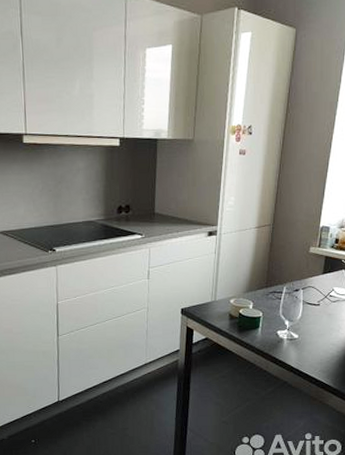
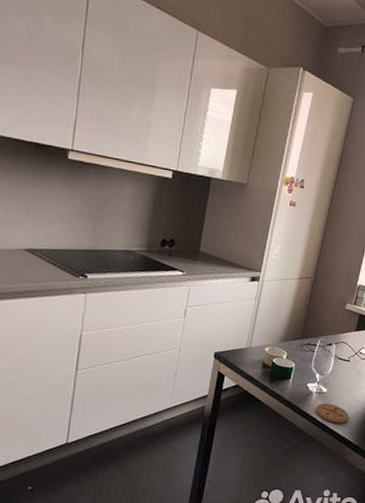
coaster: none [288,349,325,368] -> present [315,403,350,423]

